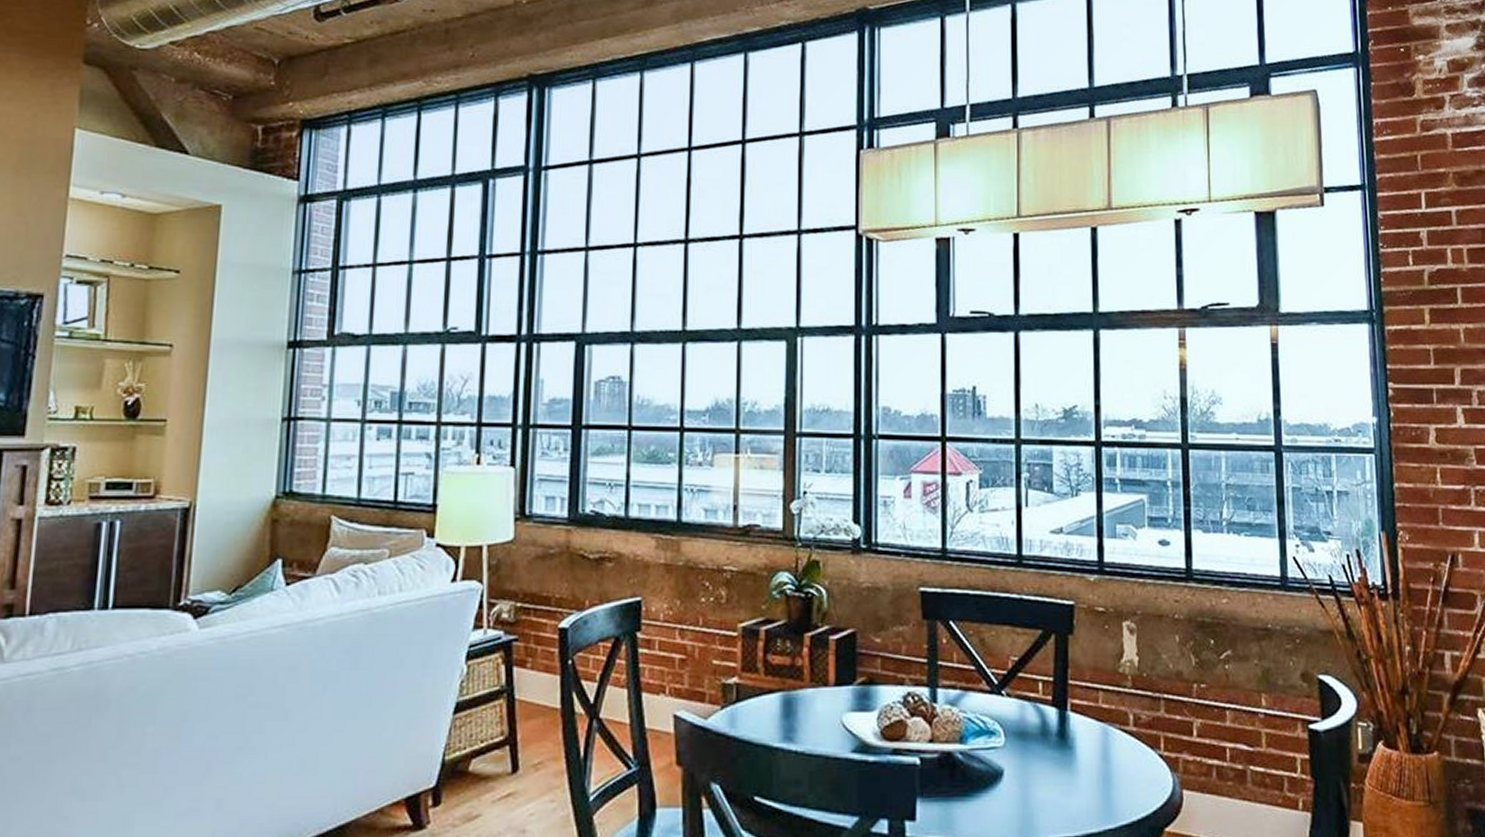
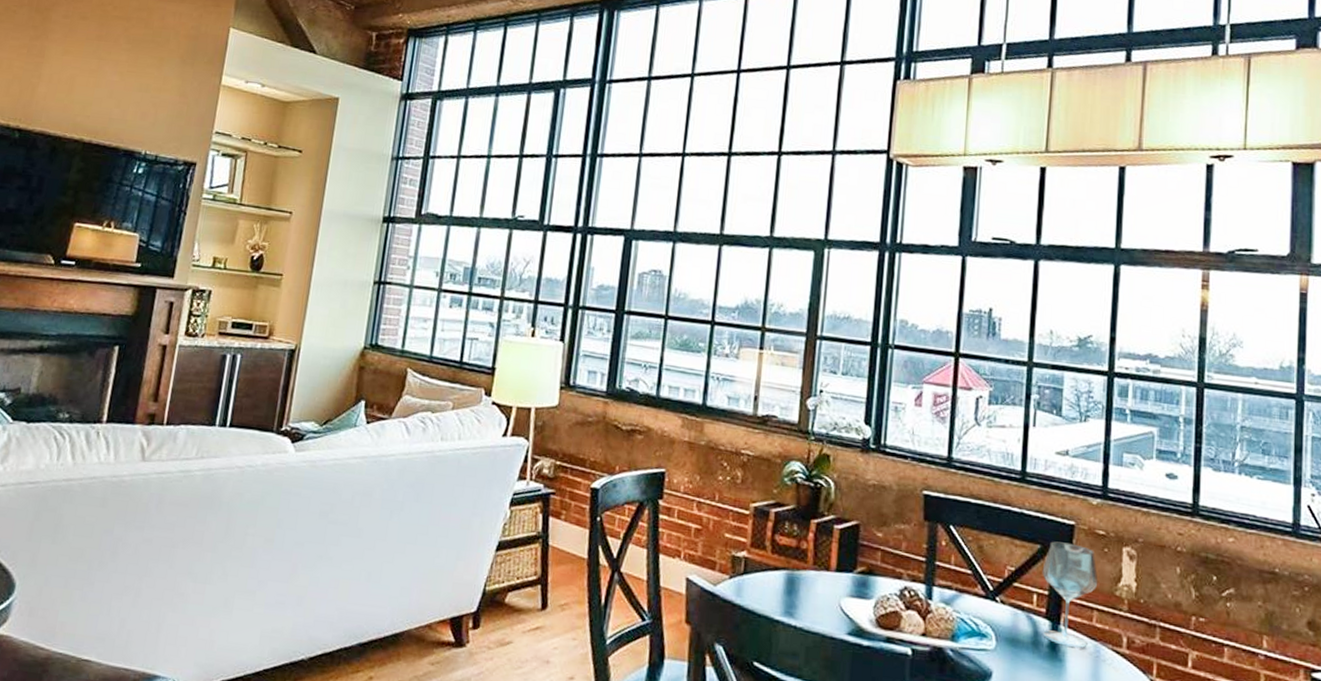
wine glass: none [1045,624,1101,732] -> present [1042,541,1098,648]

